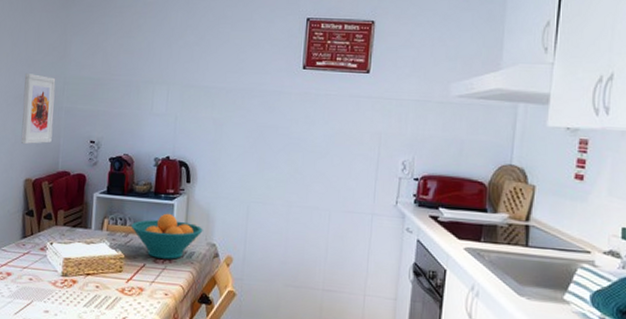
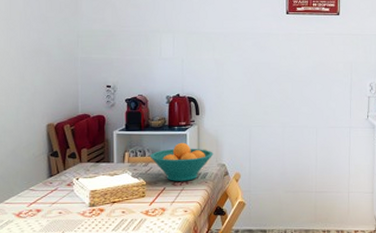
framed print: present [21,73,56,145] -> none [39,29,71,94]

